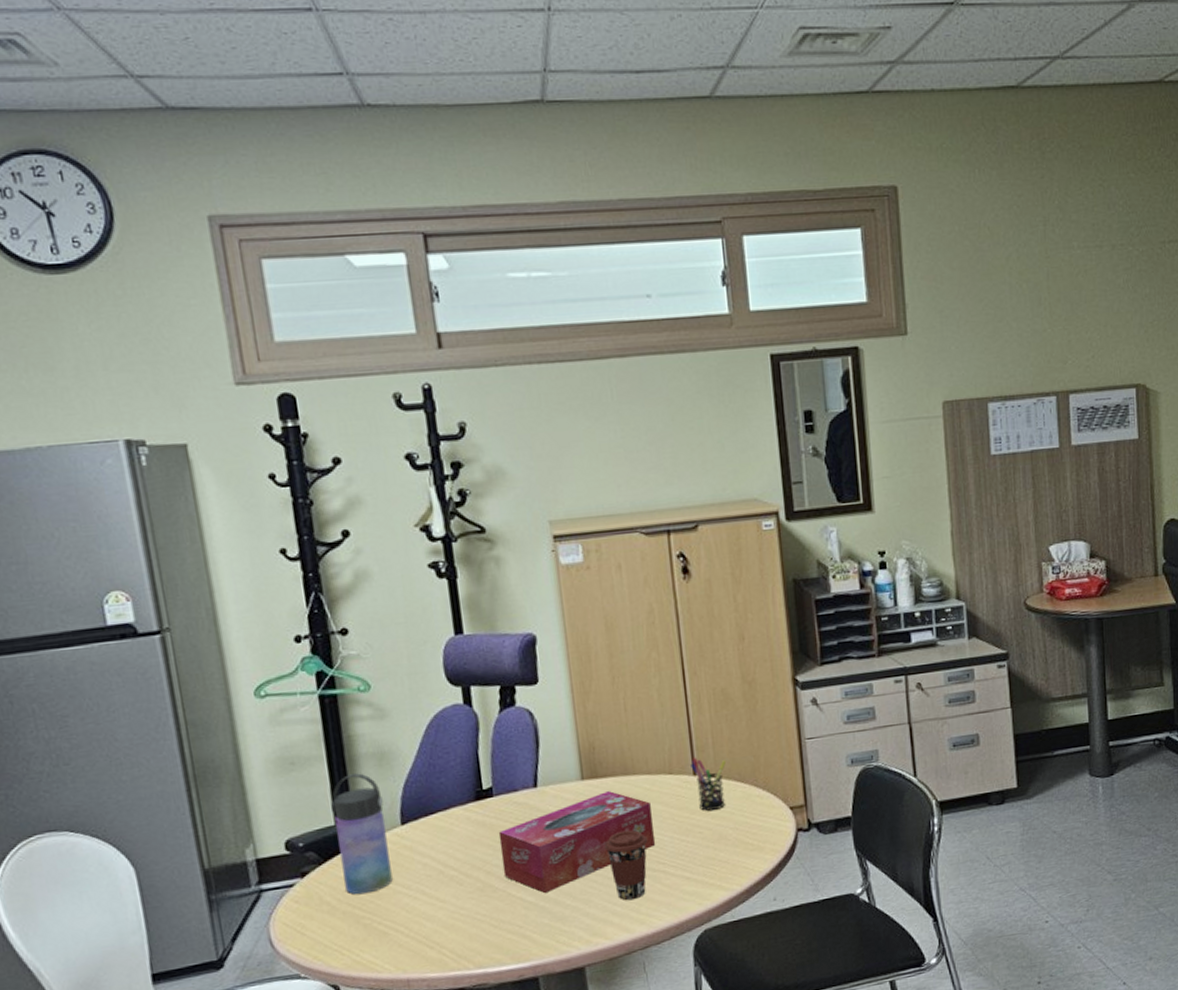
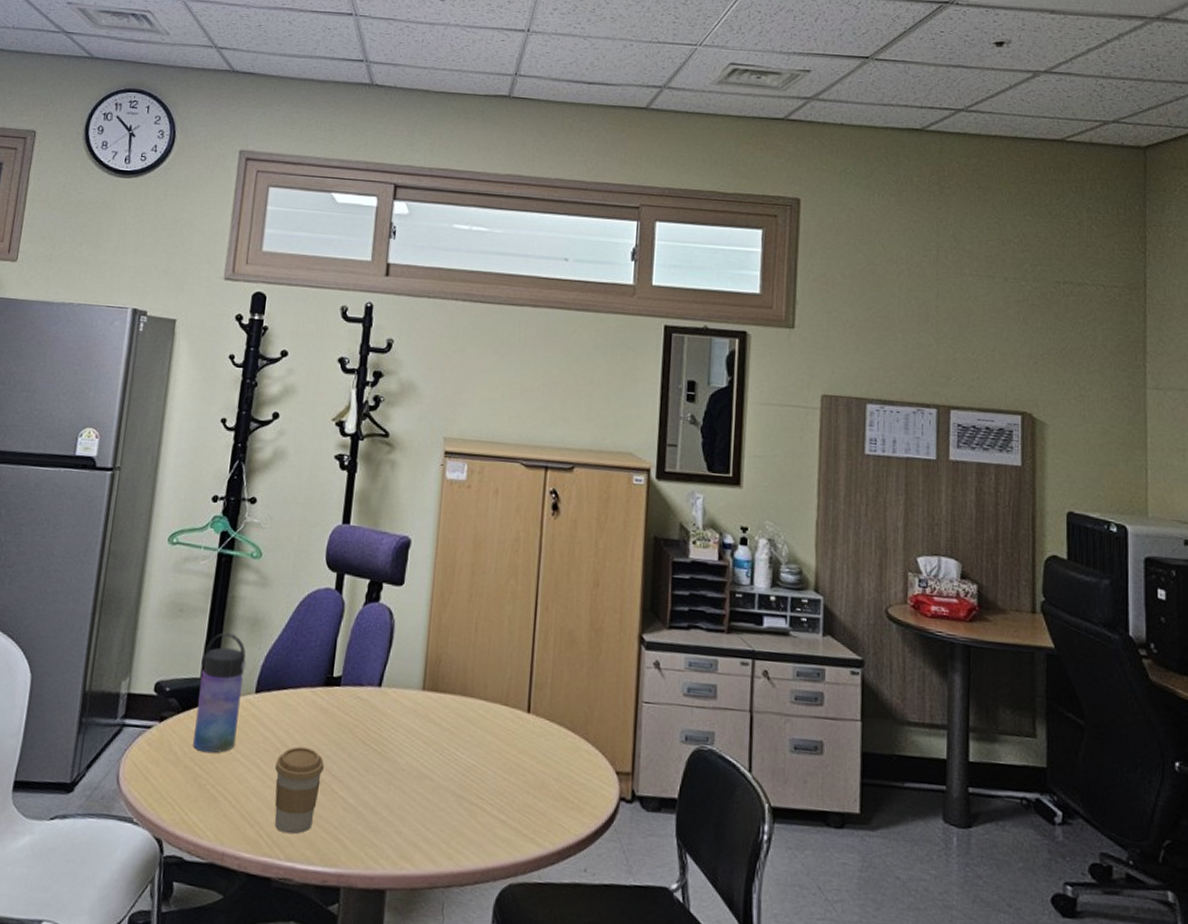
coffee cup: none [442,862,496,945] -> present [274,746,324,834]
tissue box: present [498,791,655,894] -> none [332,707,481,800]
coffee cup: present [604,829,648,901] -> none [429,752,472,830]
pen holder: present [690,757,727,811] -> none [526,693,562,755]

